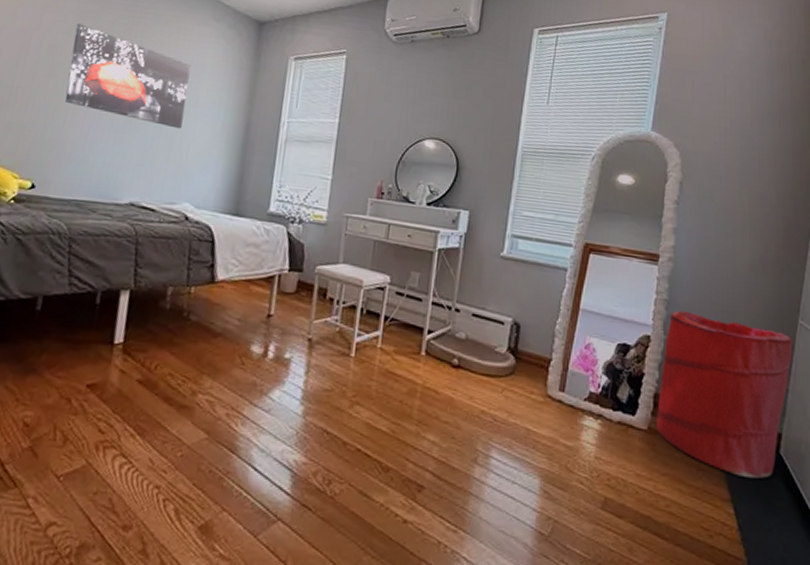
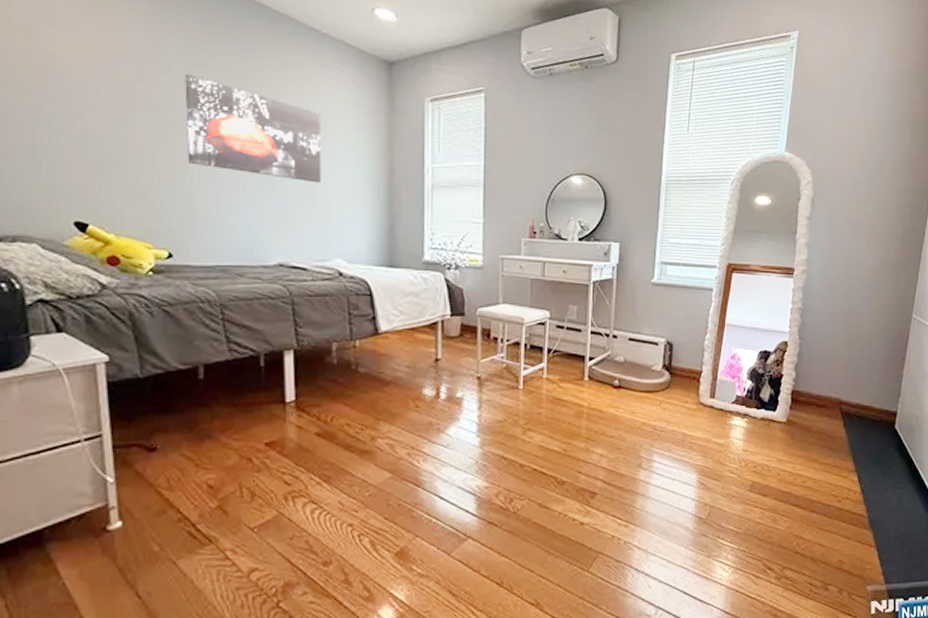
laundry hamper: present [655,310,793,479] -> none [793,317,907,451]

